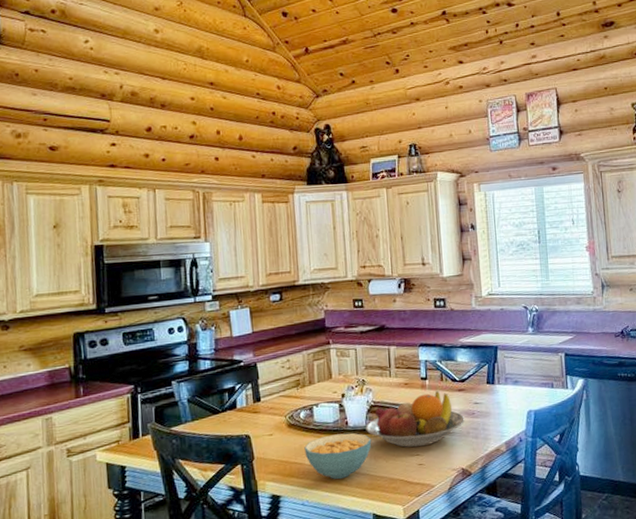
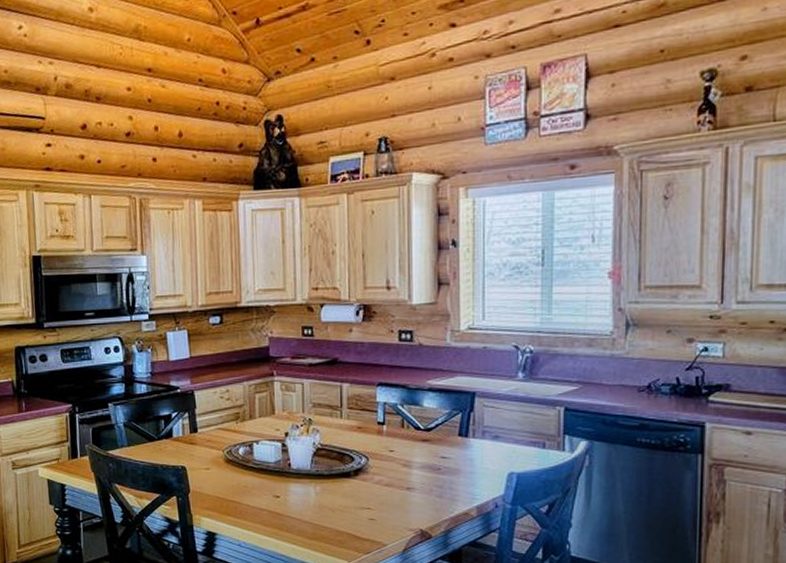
cereal bowl: present [304,433,372,480] -> none [242,476,317,525]
fruit bowl: present [365,390,465,448] -> none [310,438,427,500]

